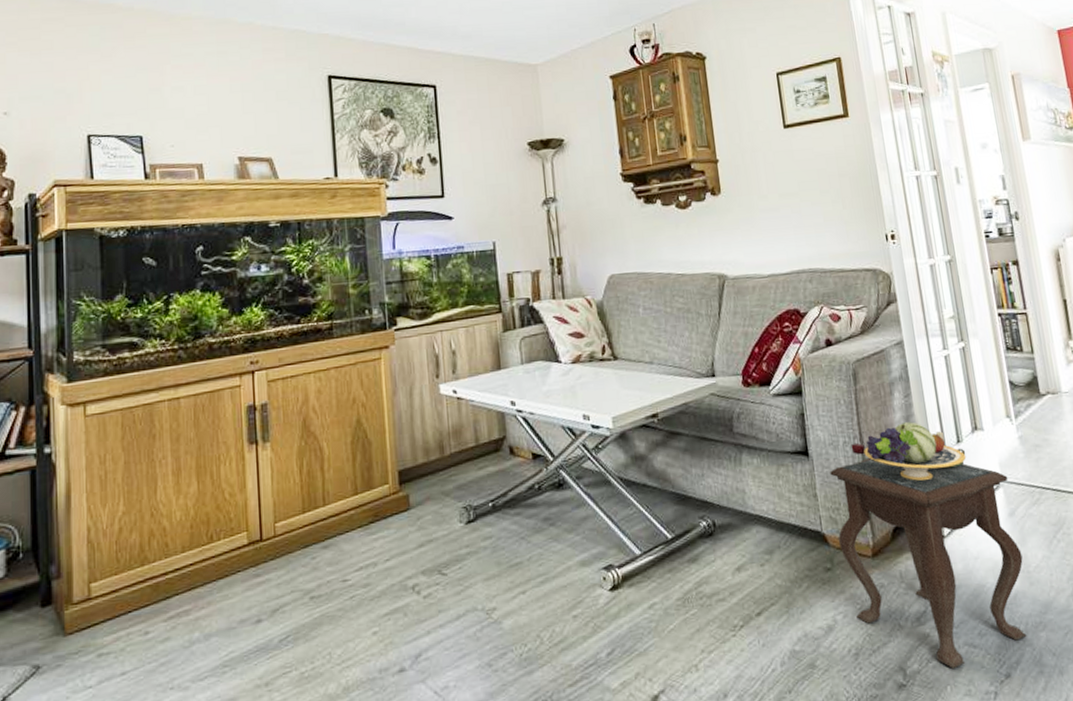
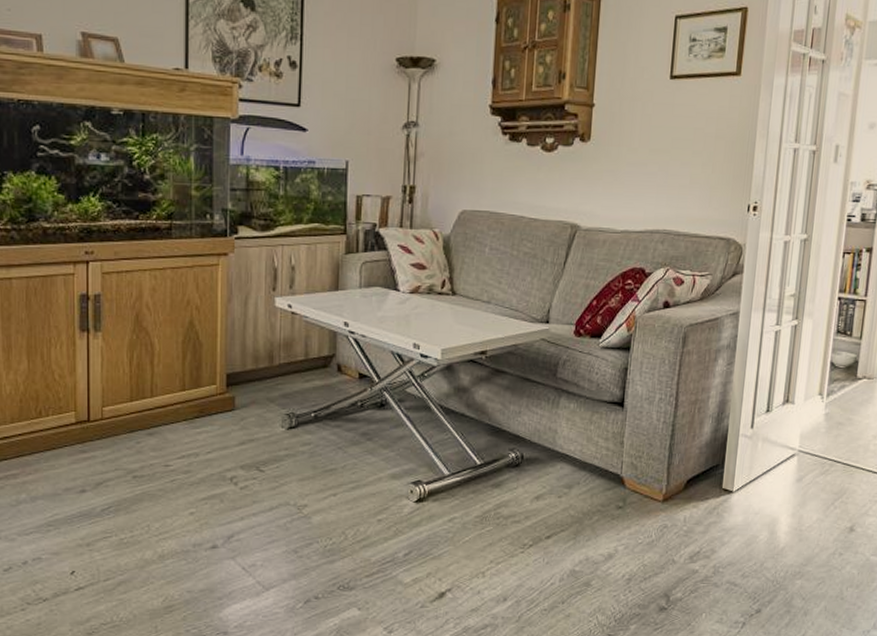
side table: present [830,422,1027,668] -> none [635,388,805,600]

